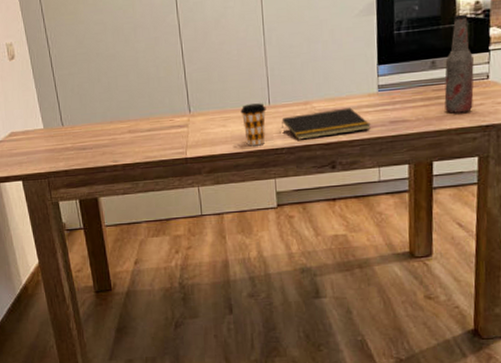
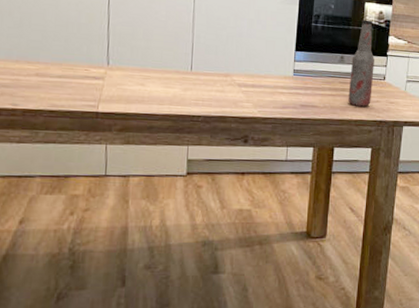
coffee cup: present [240,103,266,146] -> none [161,66,188,110]
notepad: present [281,107,372,140] -> none [201,85,285,111]

